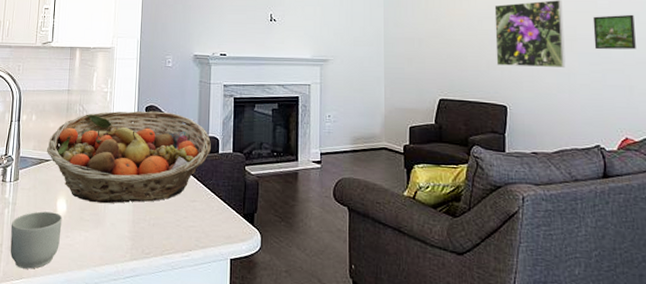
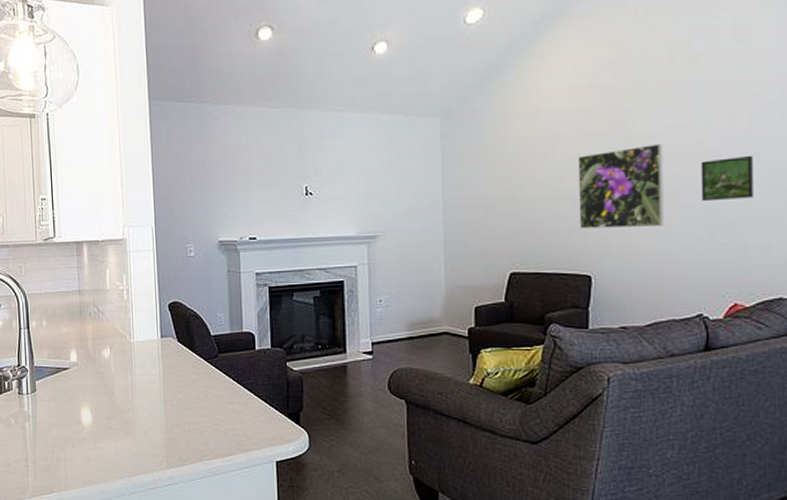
mug: present [10,211,62,269] -> none [34,423,89,483]
fruit basket: present [47,111,211,204] -> none [63,307,246,411]

